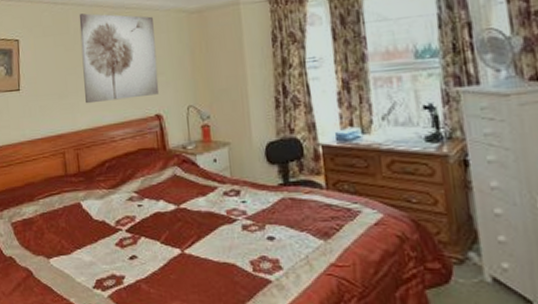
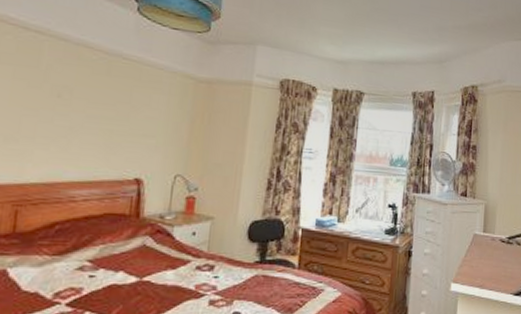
wall art: present [79,13,159,104] -> none [44,50,154,158]

